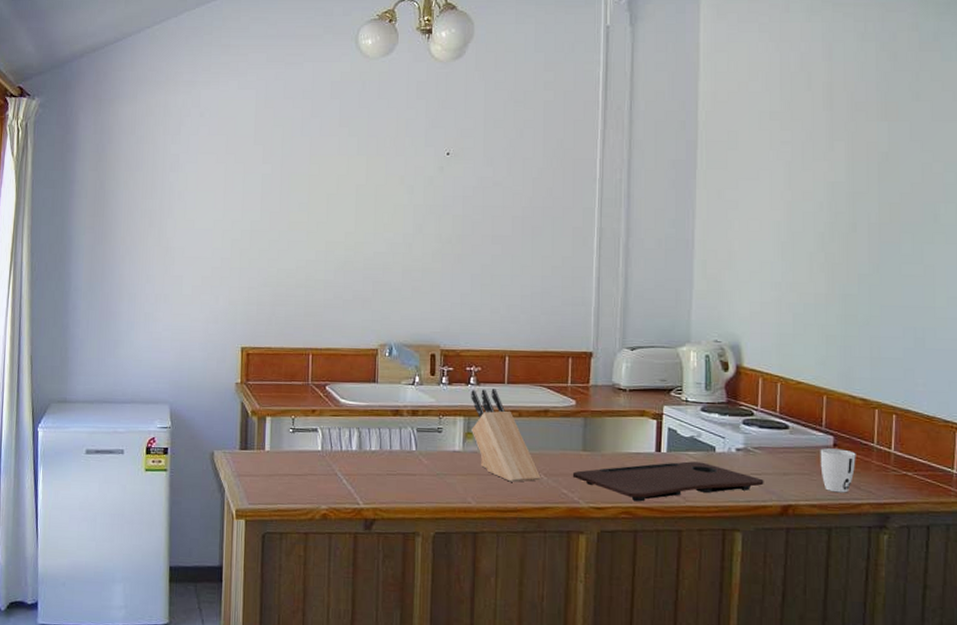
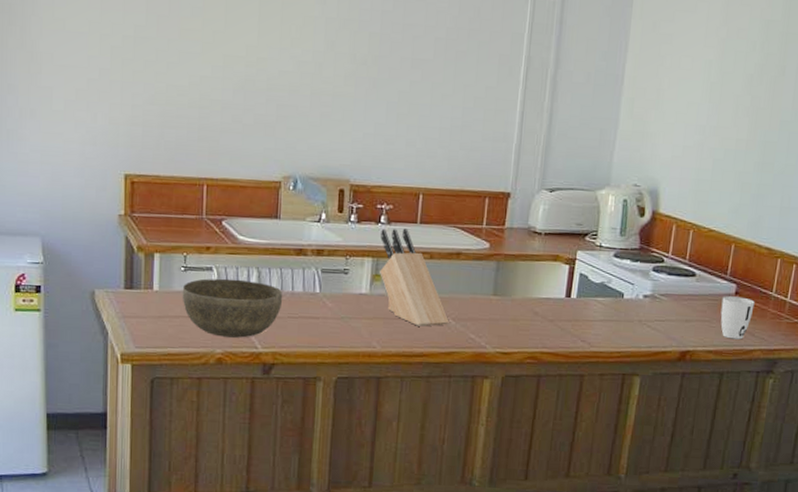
bowl: none [290,438,382,495] -> present [182,278,283,338]
cutting board: present [572,461,764,502] -> none [481,307,667,347]

